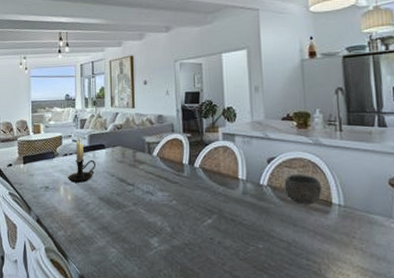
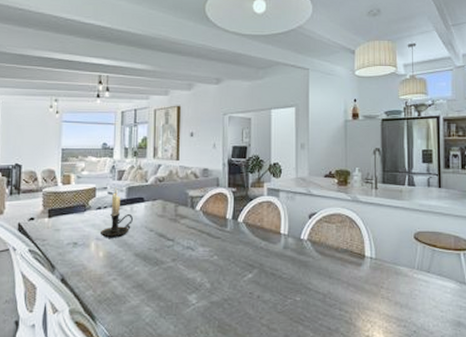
bowl: present [284,175,322,205] -> none [323,229,357,258]

